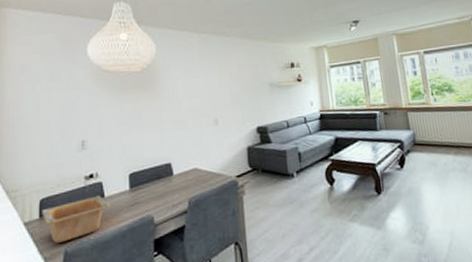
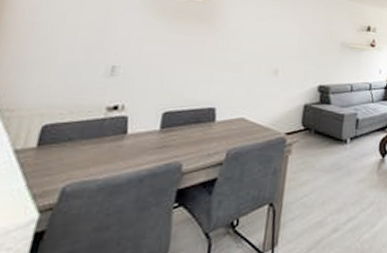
serving bowl: present [41,195,111,244] -> none [40,131,133,180]

